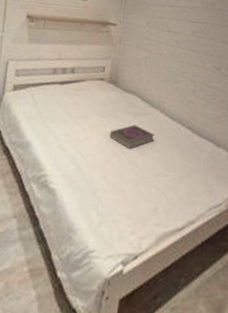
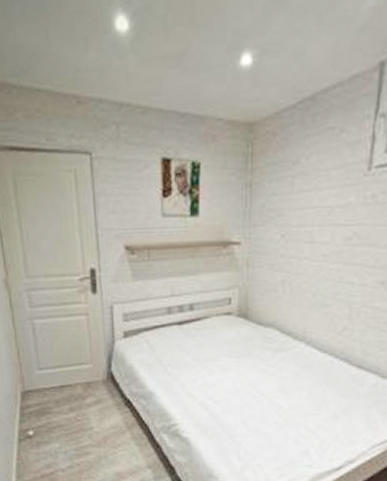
book: present [109,124,155,150] -> none [245,362,301,391]

